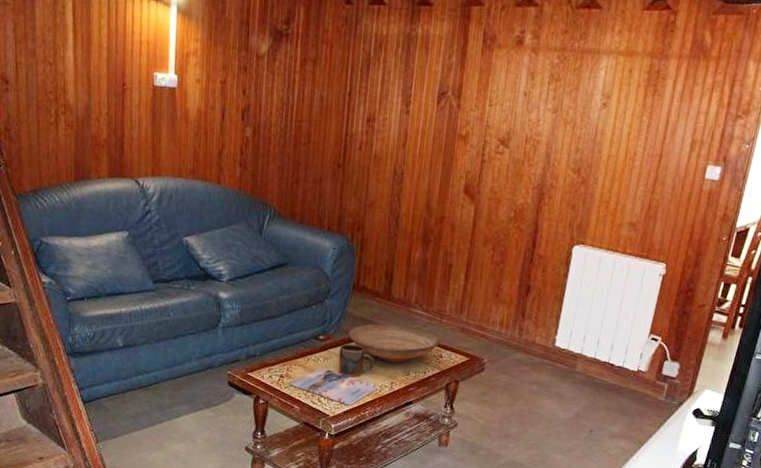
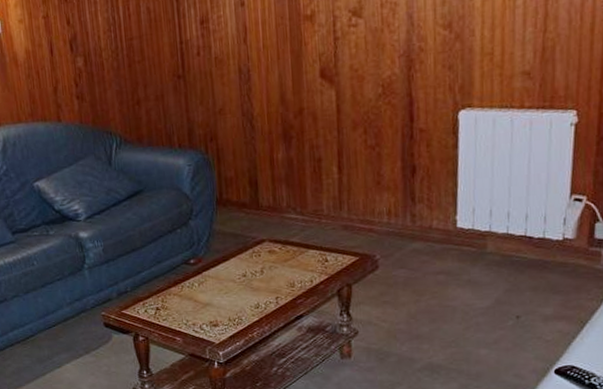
magazine: present [289,367,379,406] -> none [167,293,264,329]
mug: present [338,343,375,377] -> none [213,262,254,298]
decorative bowl: present [349,323,442,363] -> none [221,233,324,276]

